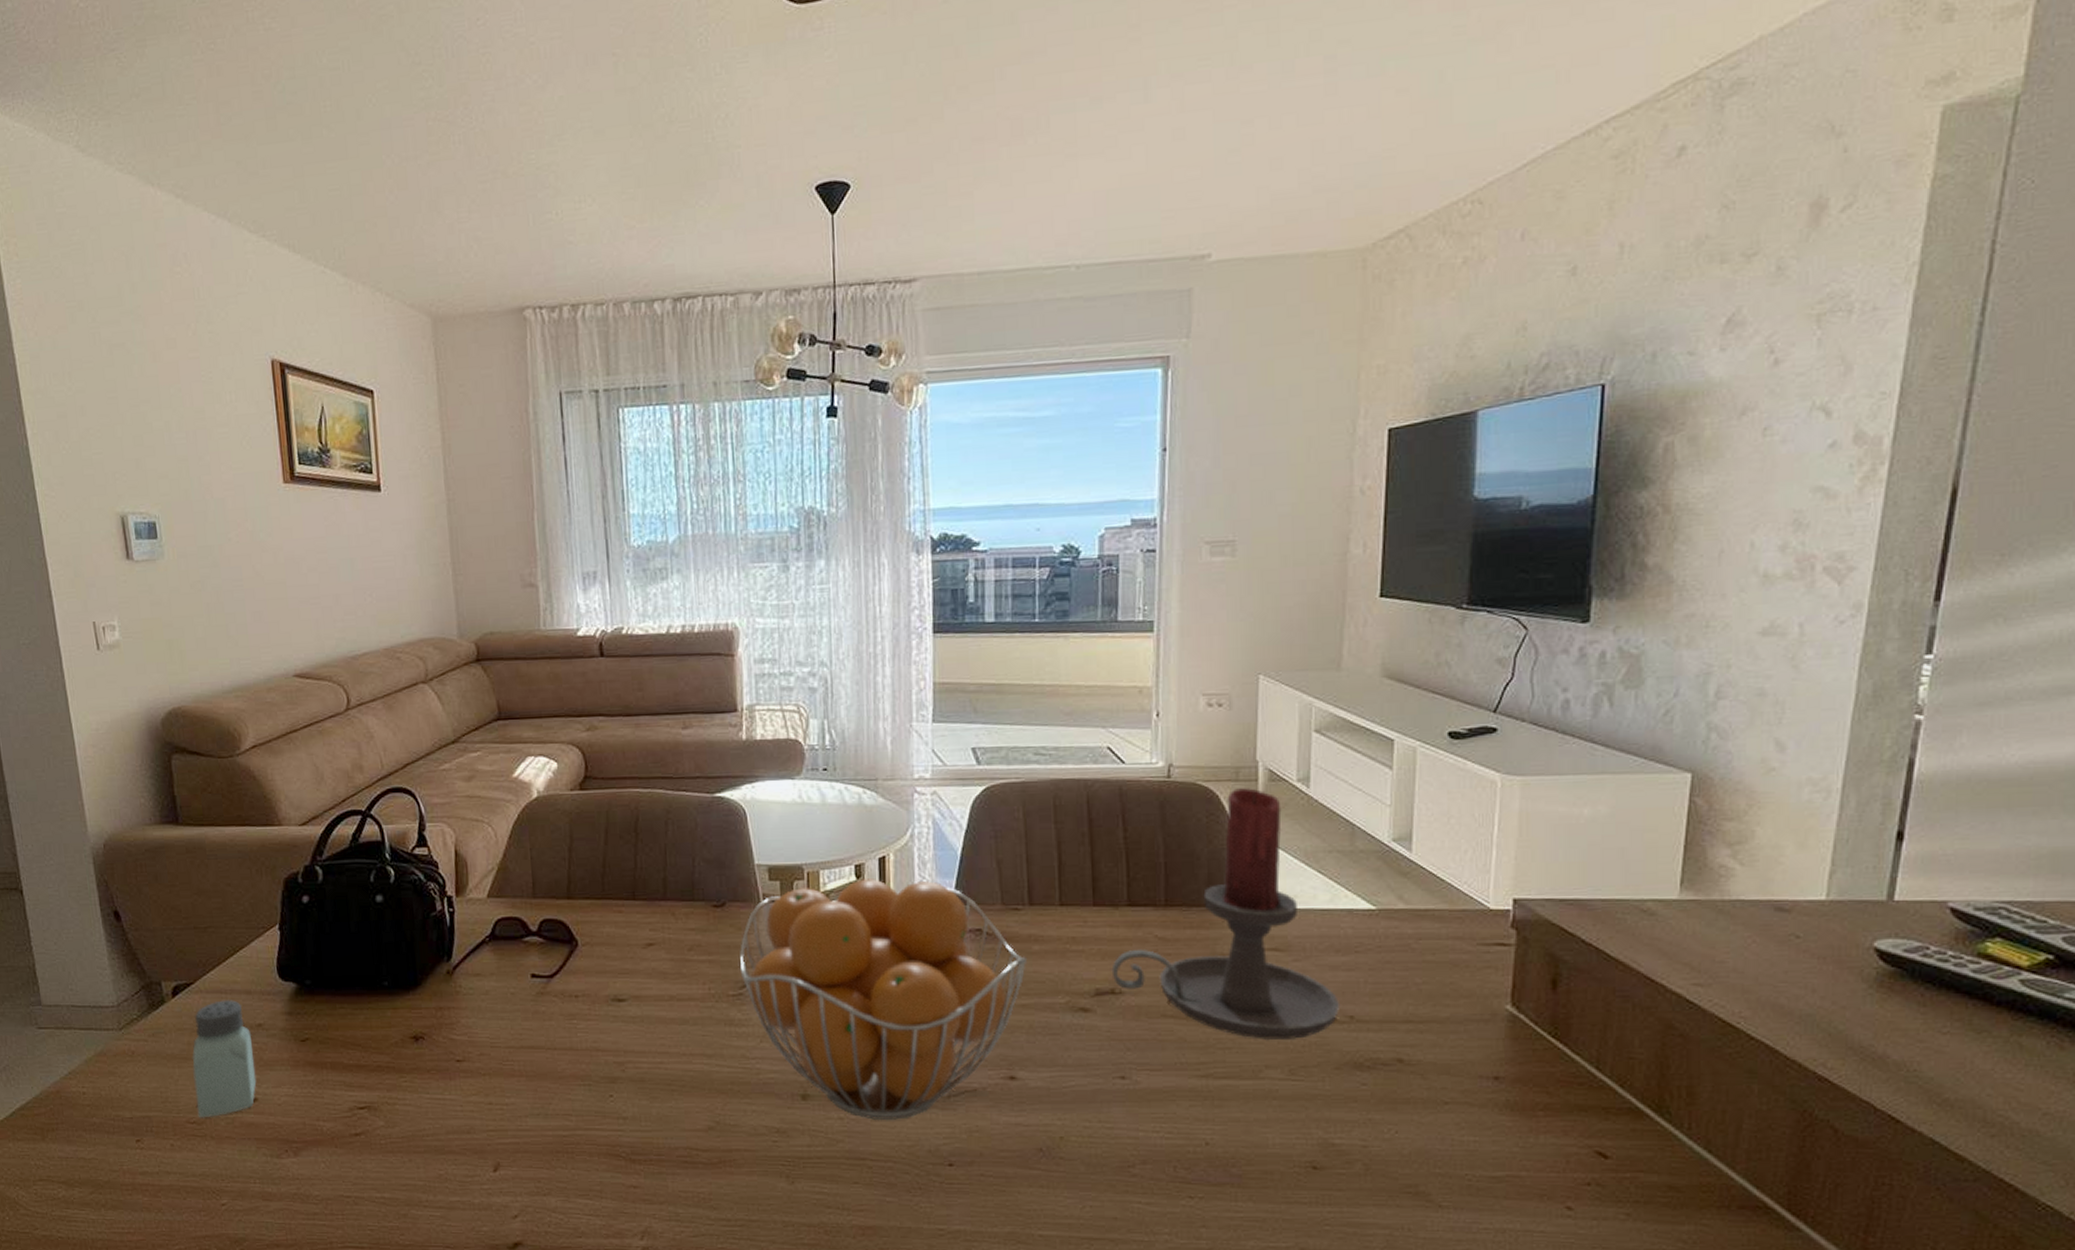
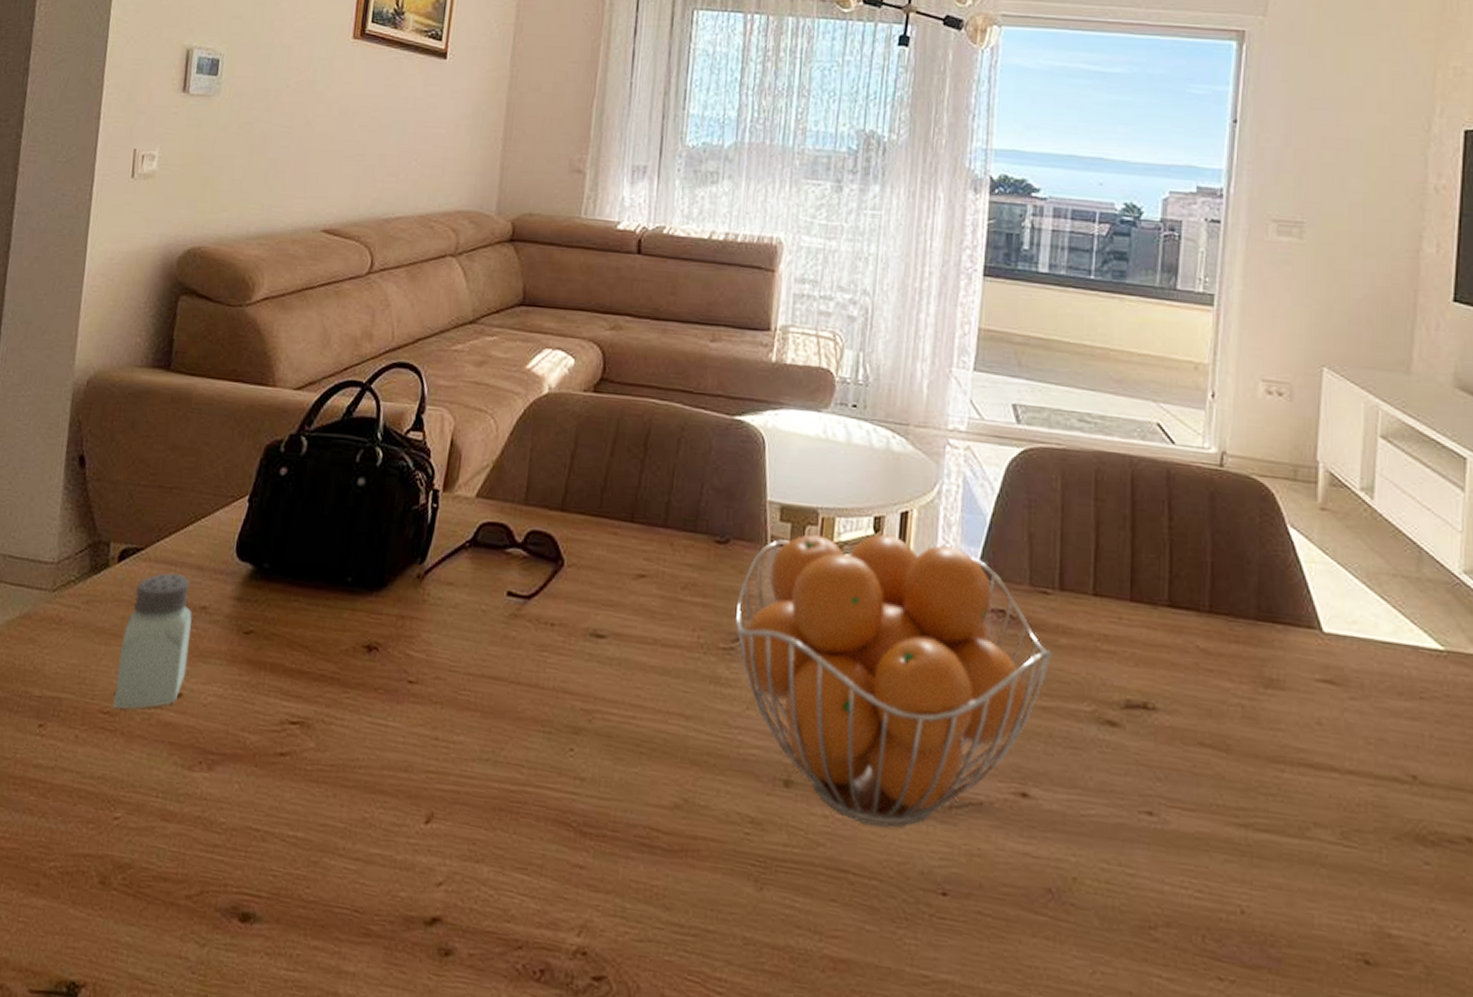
candle holder: present [1111,788,1341,1041] -> none [1145,489,1402,795]

